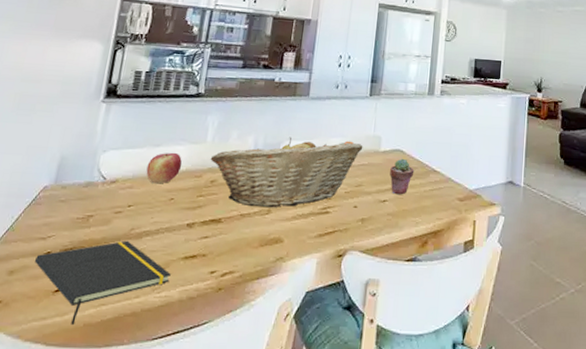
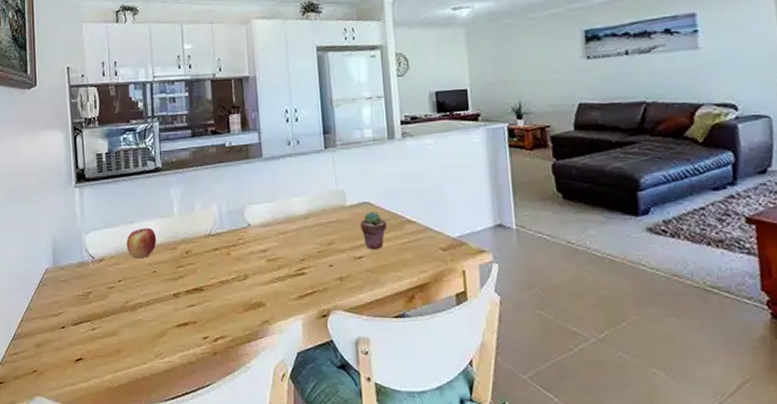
notepad: present [35,240,171,326] -> none [54,313,169,390]
fruit basket: present [210,137,363,208] -> none [181,198,328,273]

